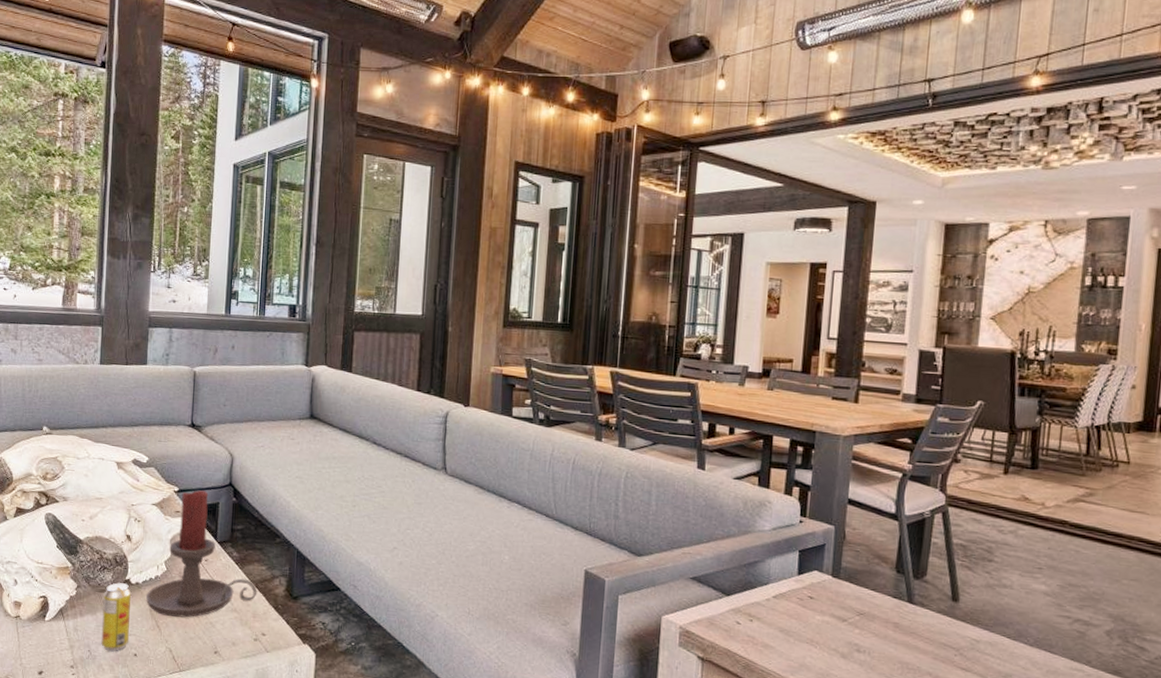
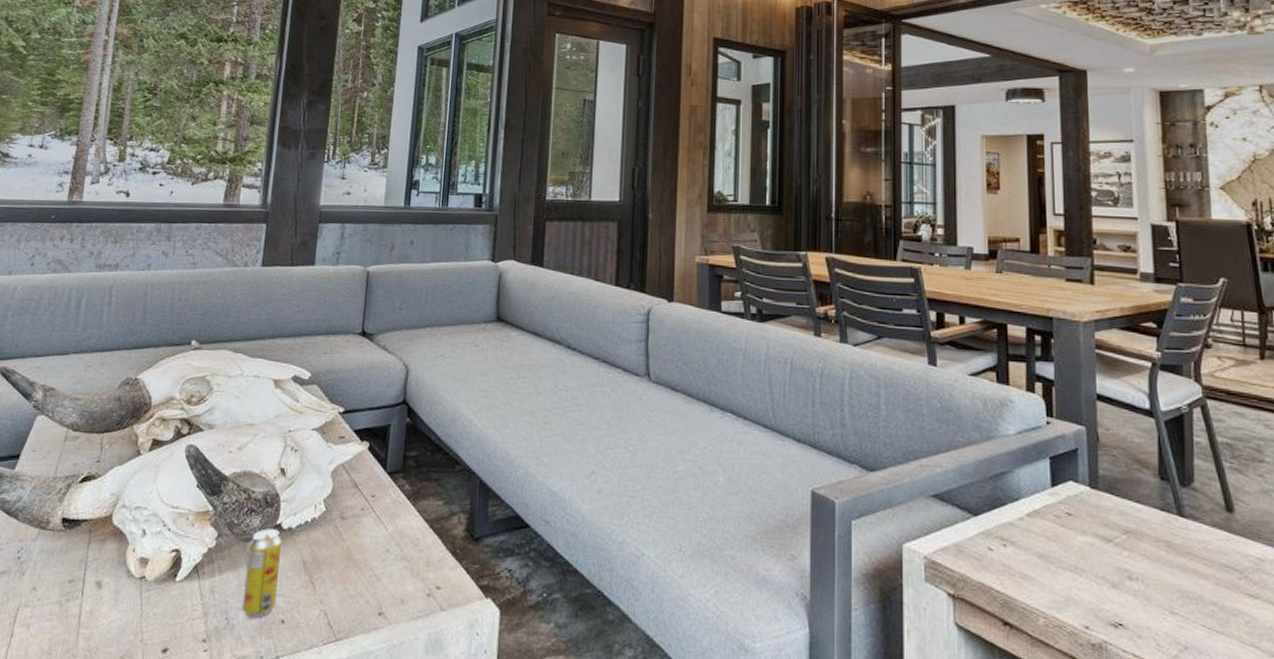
candle holder: present [145,490,258,618] -> none [299,410,432,570]

